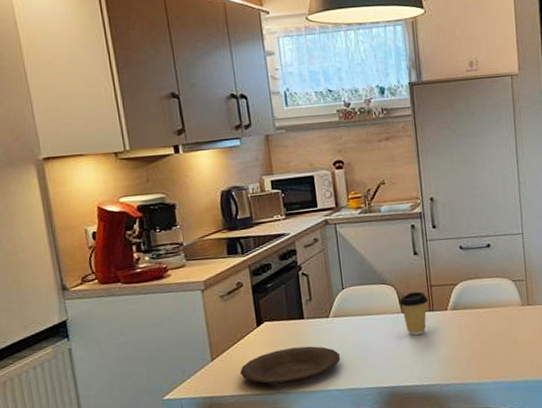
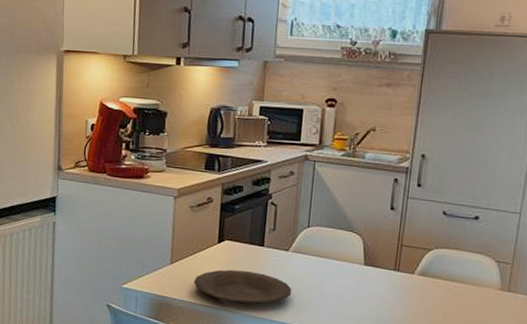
coffee cup: present [399,291,428,336] -> none [363,246,395,292]

